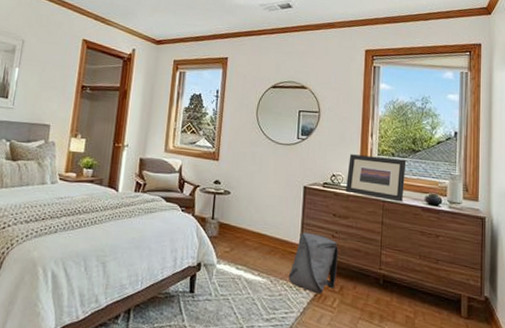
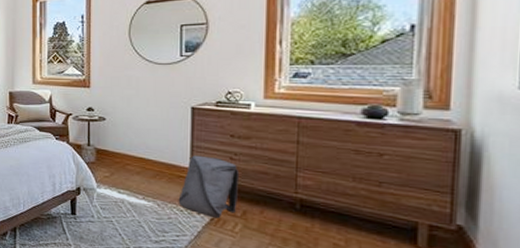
picture frame: present [346,154,407,202] -> none [247,67,333,117]

